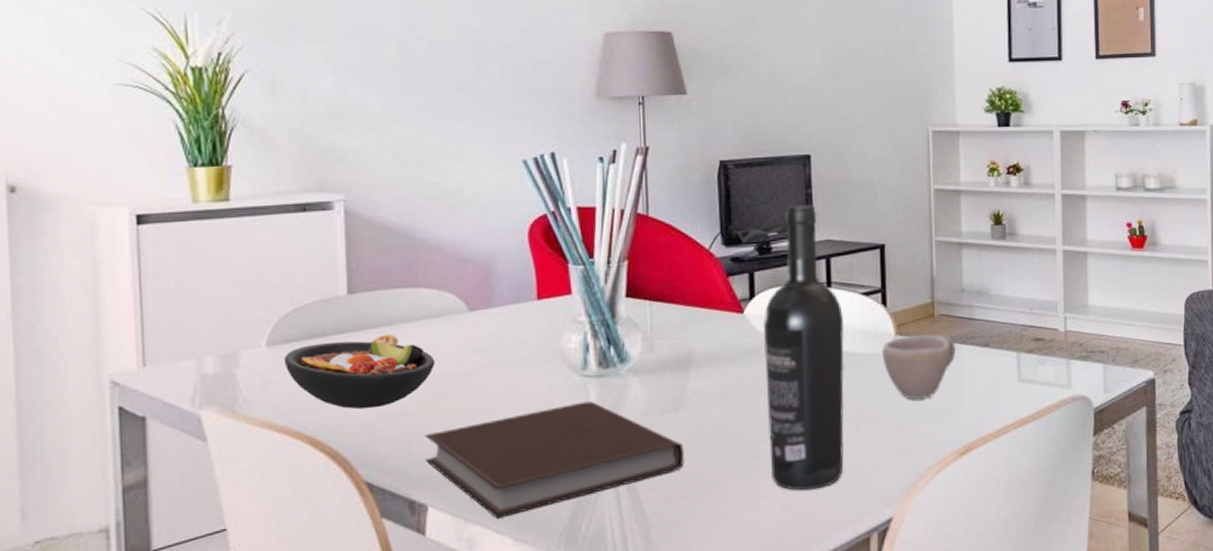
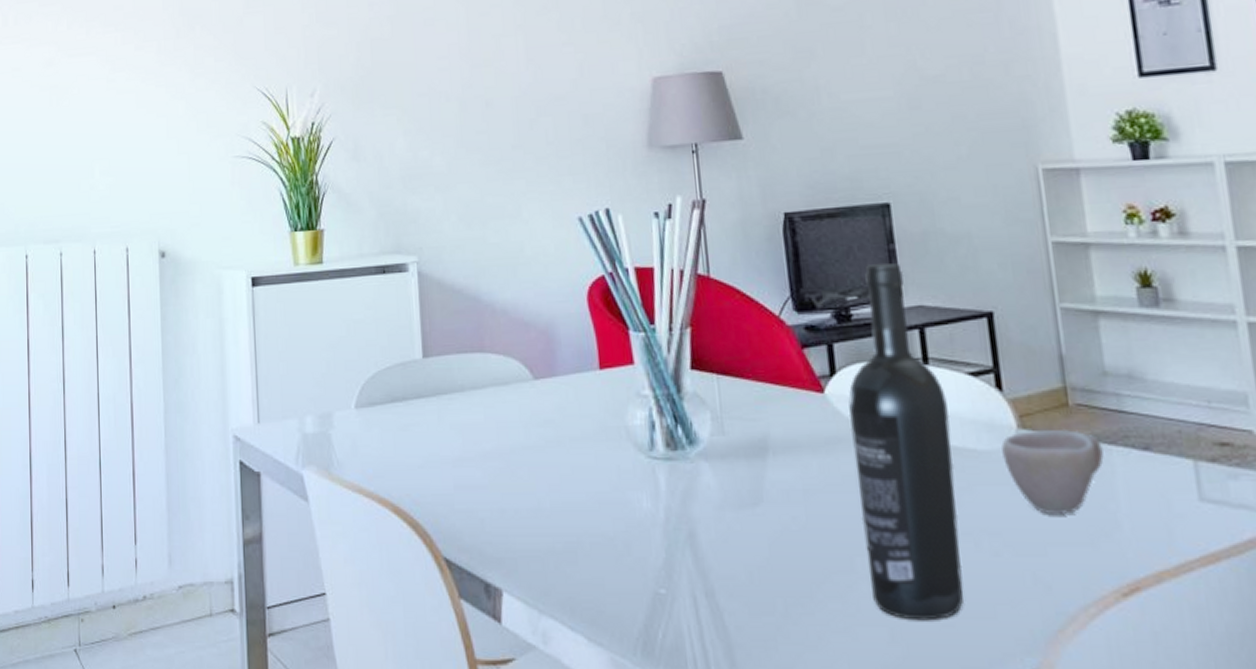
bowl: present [283,333,436,410] -> none [370,400,504,479]
notebook: present [424,401,684,519] -> none [496,487,767,613]

